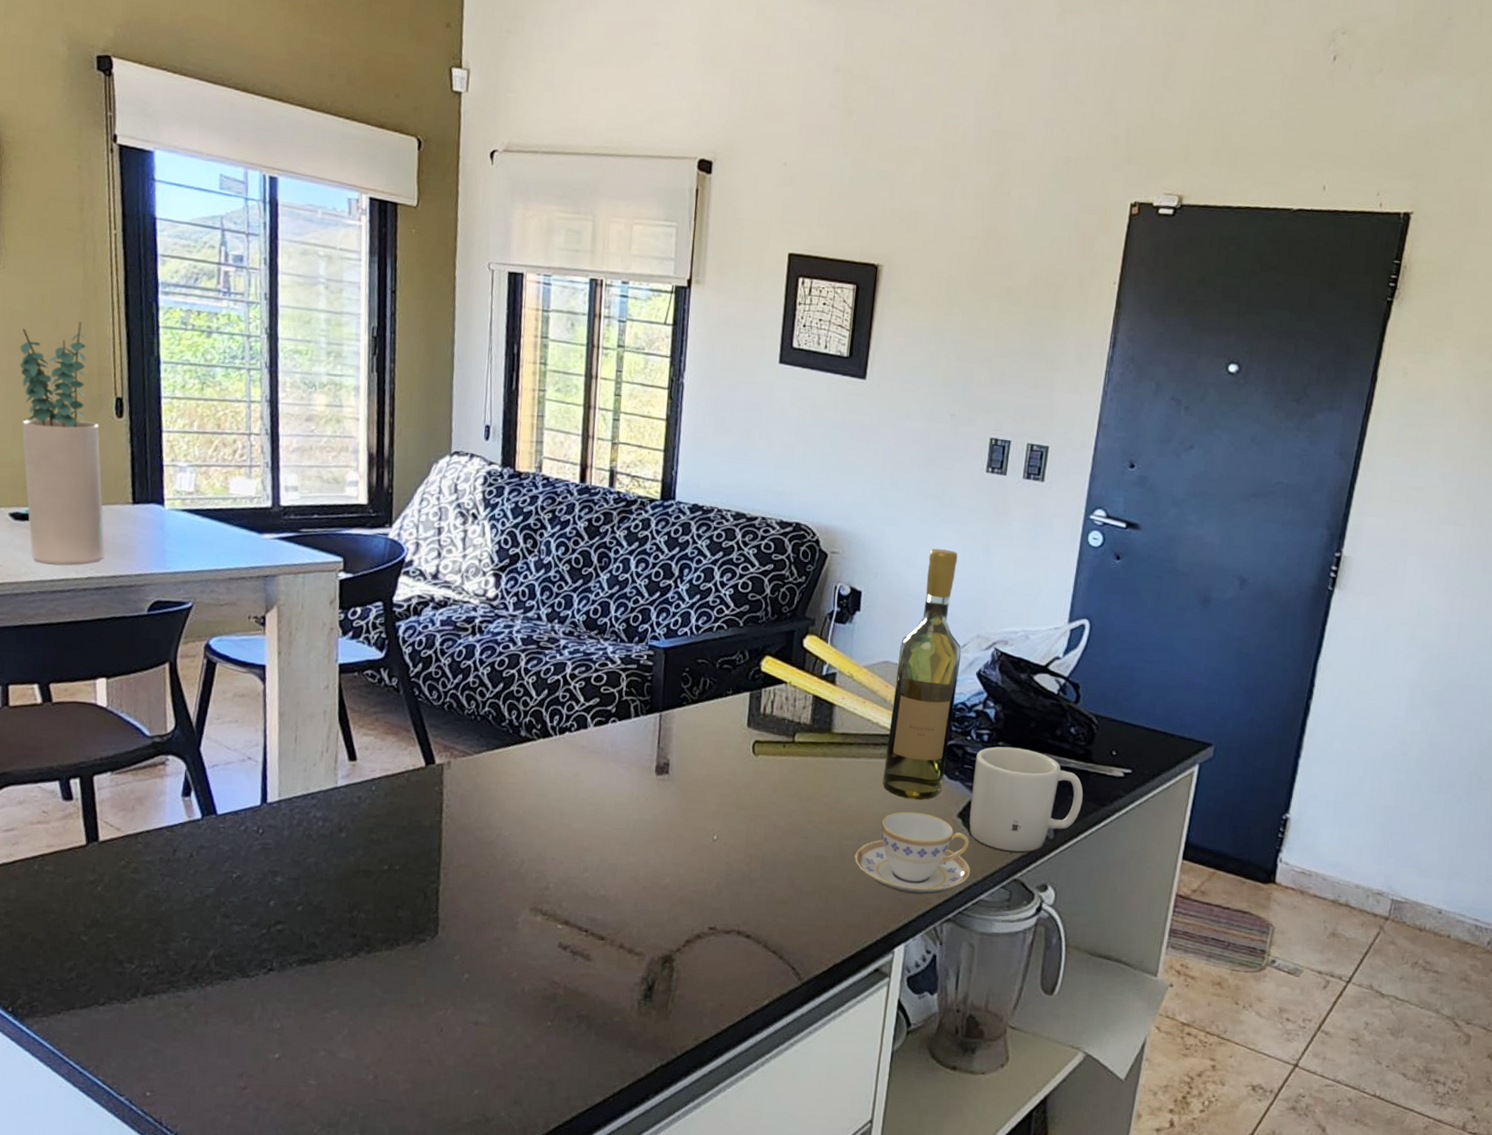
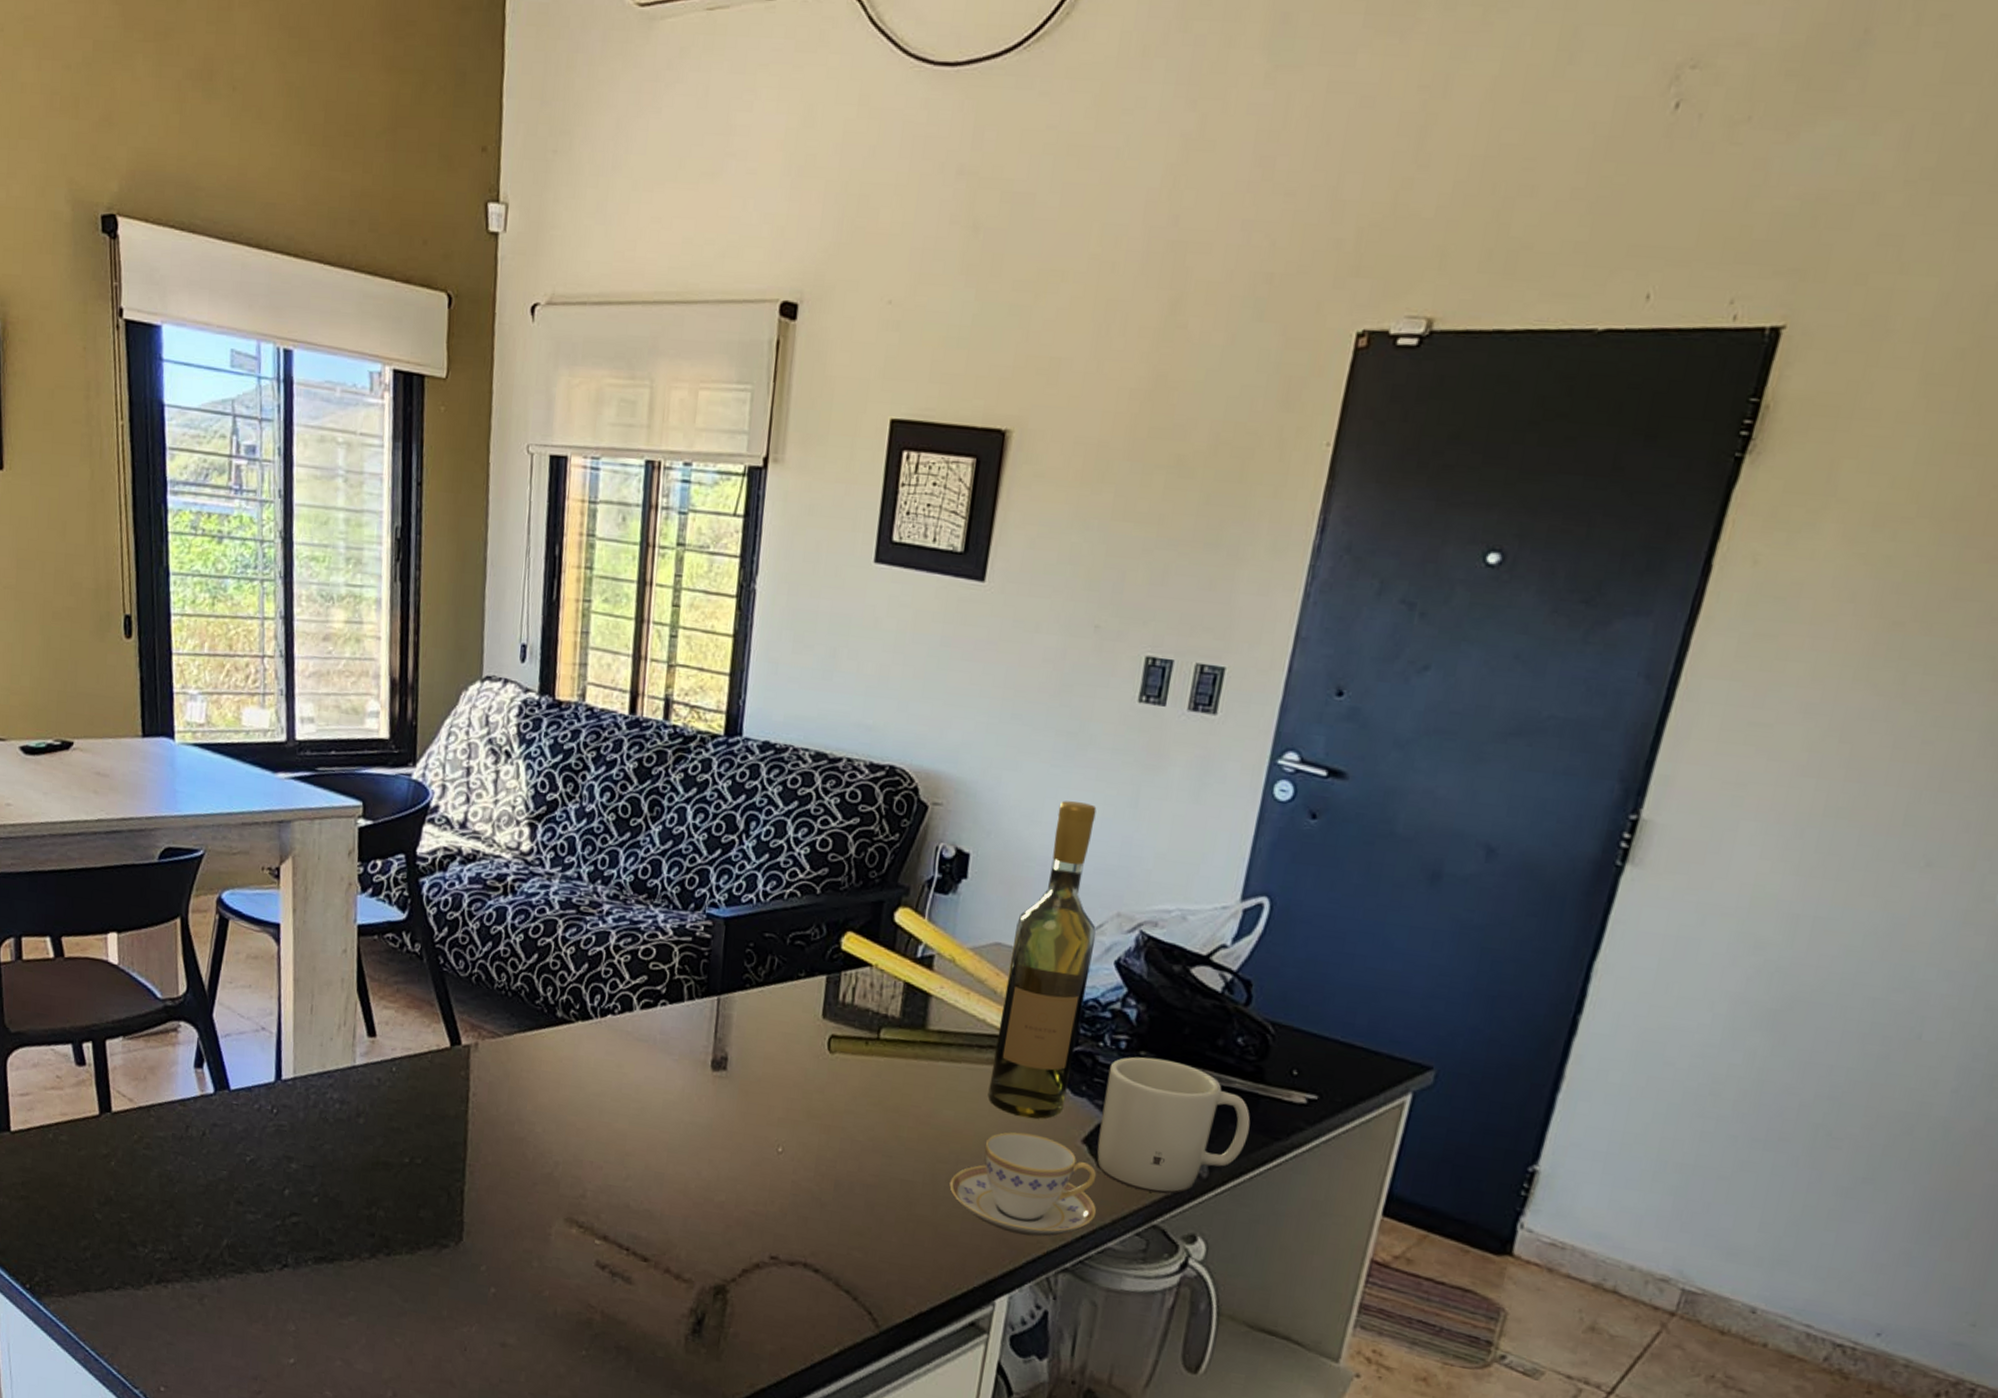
vase: present [20,320,105,566] -> none [27,527,115,806]

